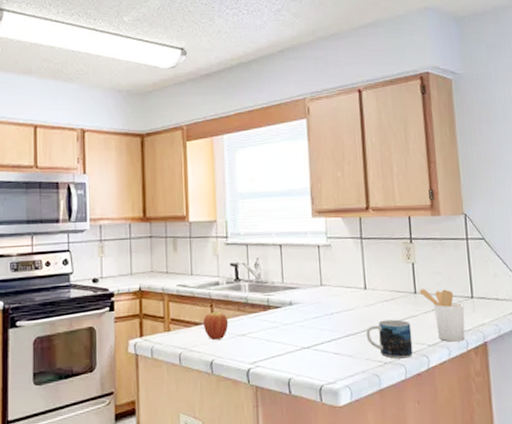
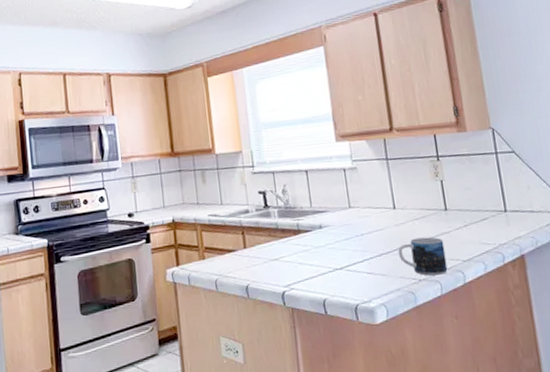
fruit: present [202,311,229,339] -> none [235,238,261,265]
utensil holder: present [419,289,465,342] -> none [449,204,501,257]

